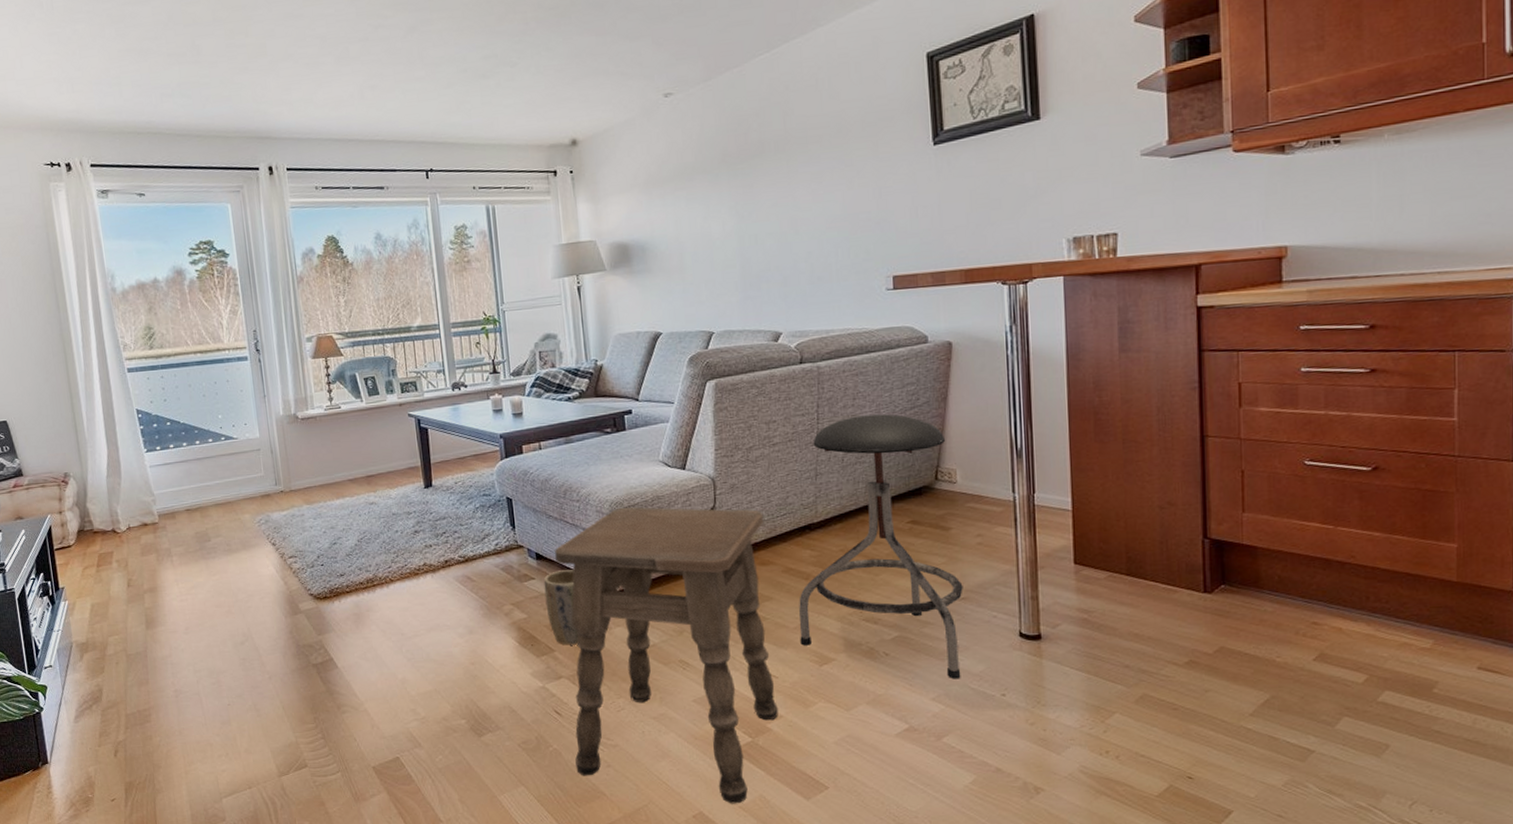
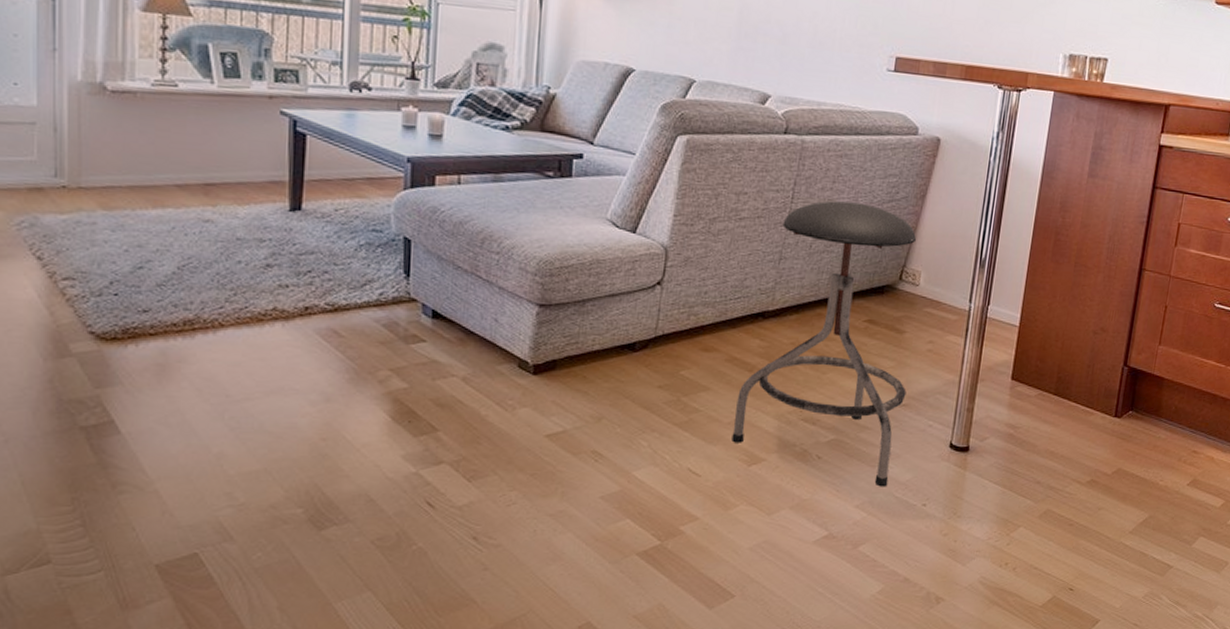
plant pot: present [543,570,579,645] -> none [435,334,479,425]
side table: present [555,507,779,804] -> none [443,267,716,613]

